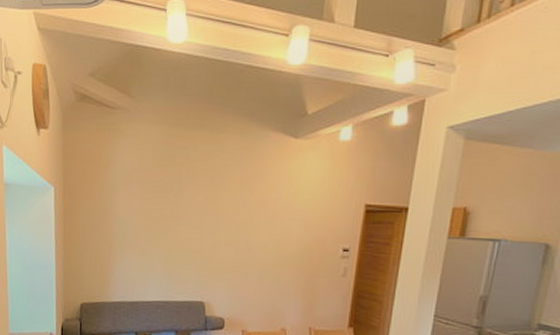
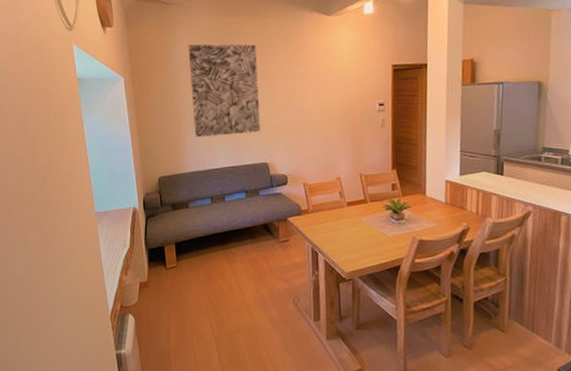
wall art: none [125,158,207,266] -> present [188,44,260,137]

